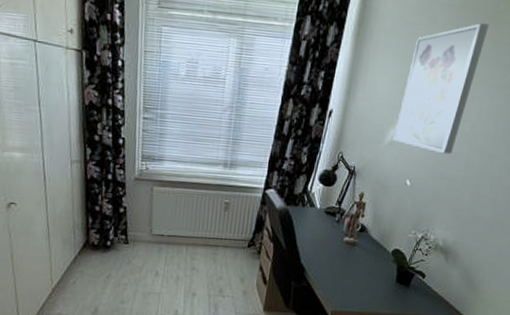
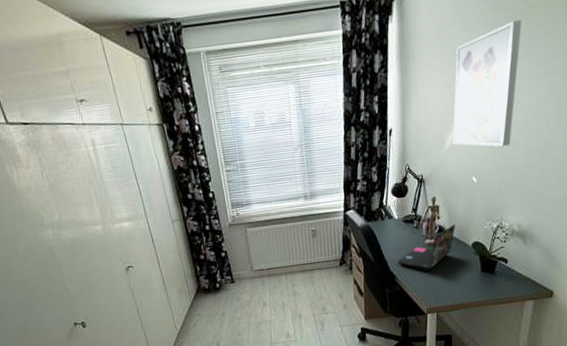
laptop: none [310,226,379,271] -> present [397,224,456,271]

